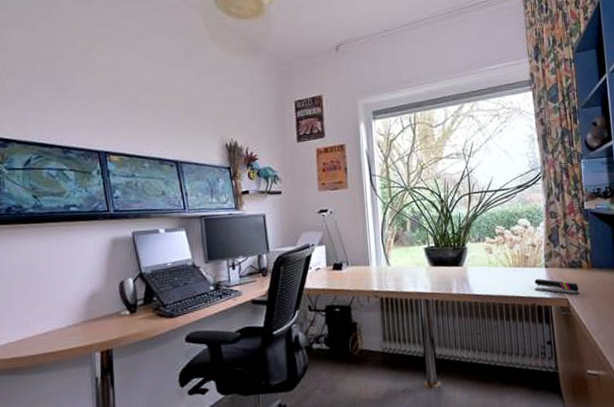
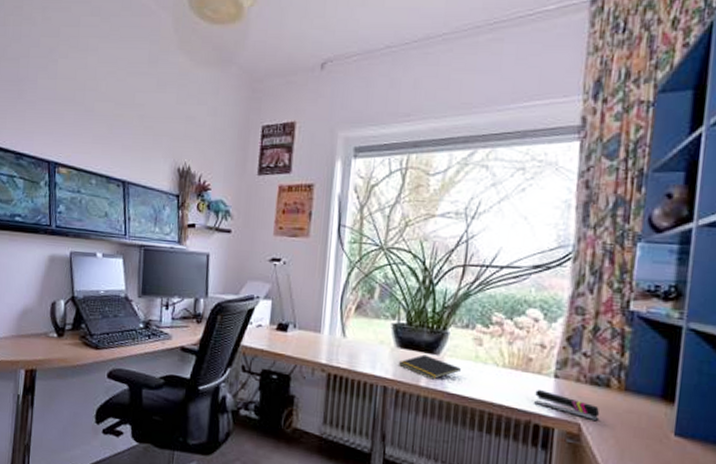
notepad: none [433,268,480,287] -> present [398,354,461,380]

